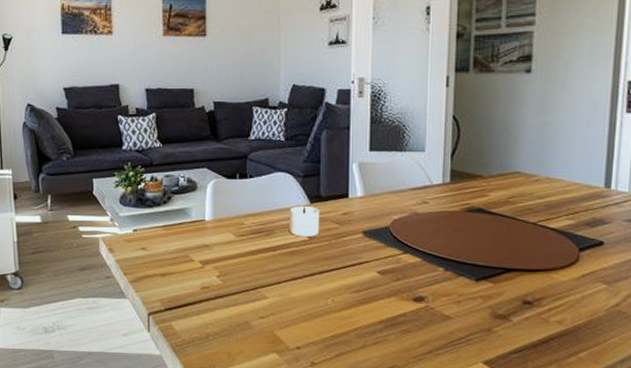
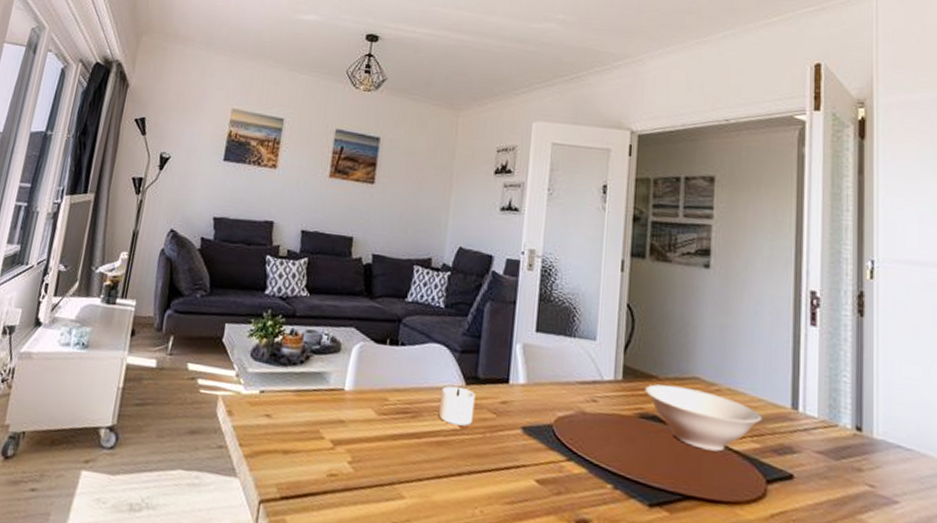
bowl: none [470,181,577,231] -> present [644,384,762,452]

